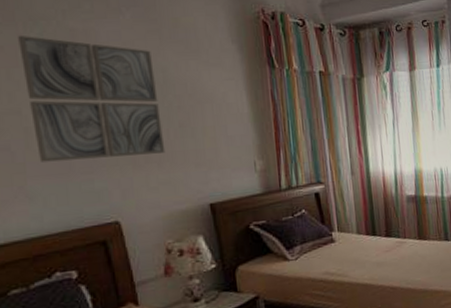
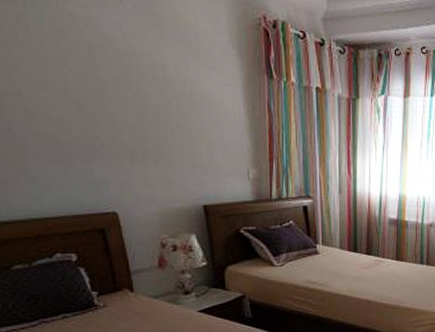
wall art: present [18,36,166,162] -> none [17,15,163,151]

